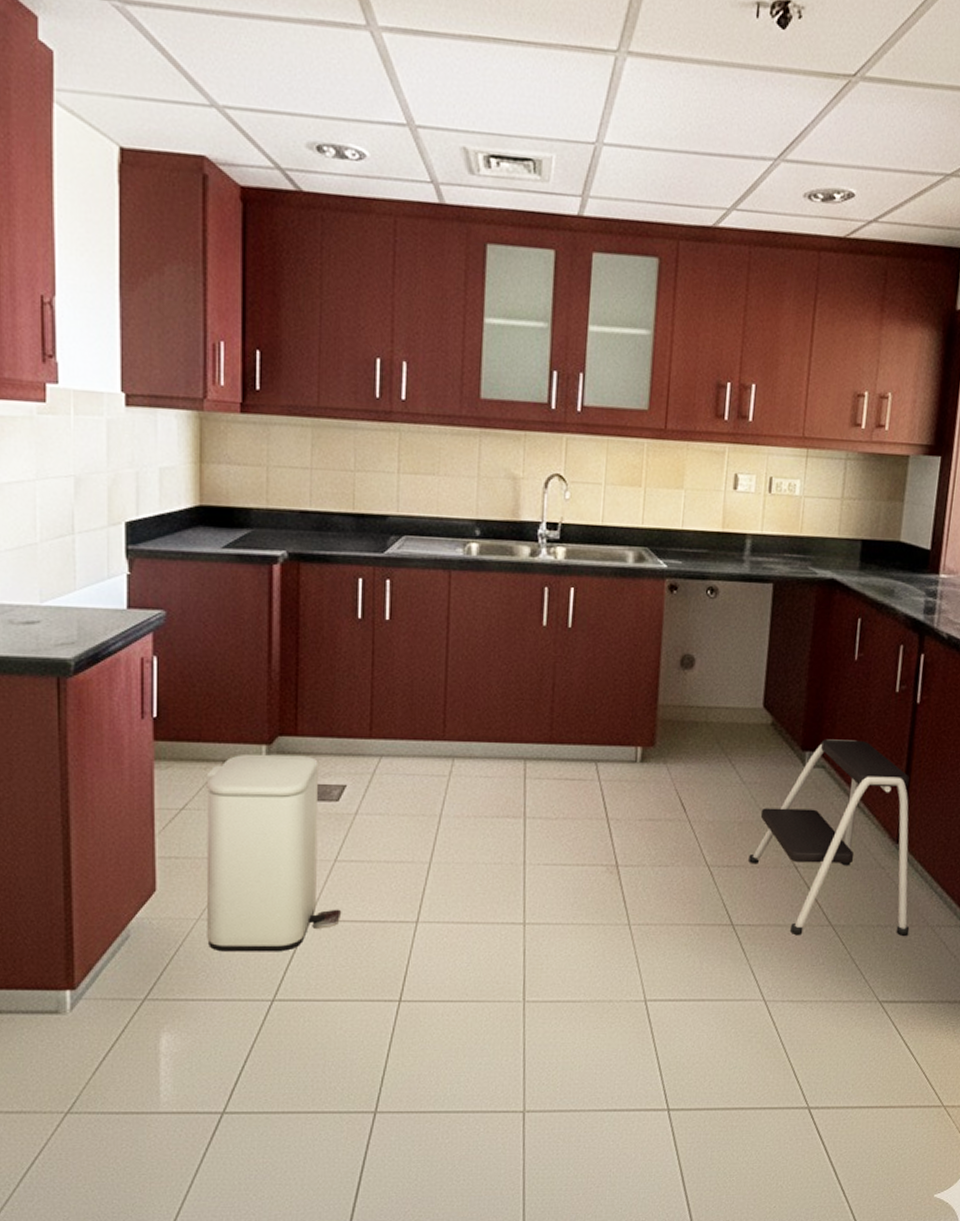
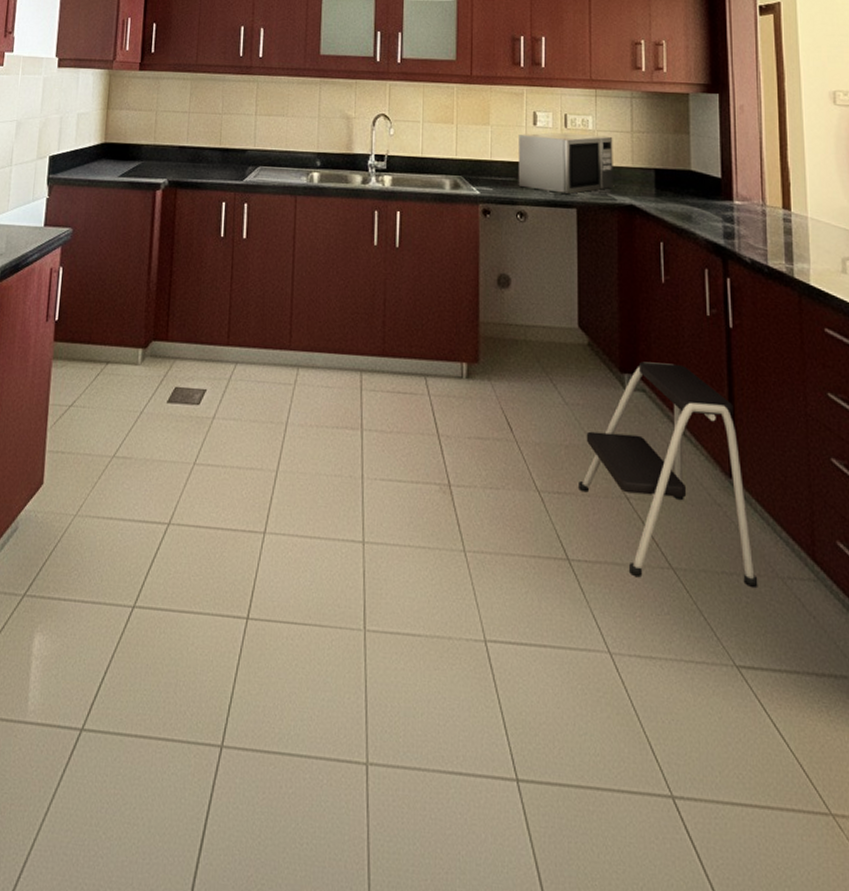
pedal bin: present [206,753,342,952] -> none [81,356,198,554]
microwave: none [711,498,821,568] -> present [518,132,613,195]

